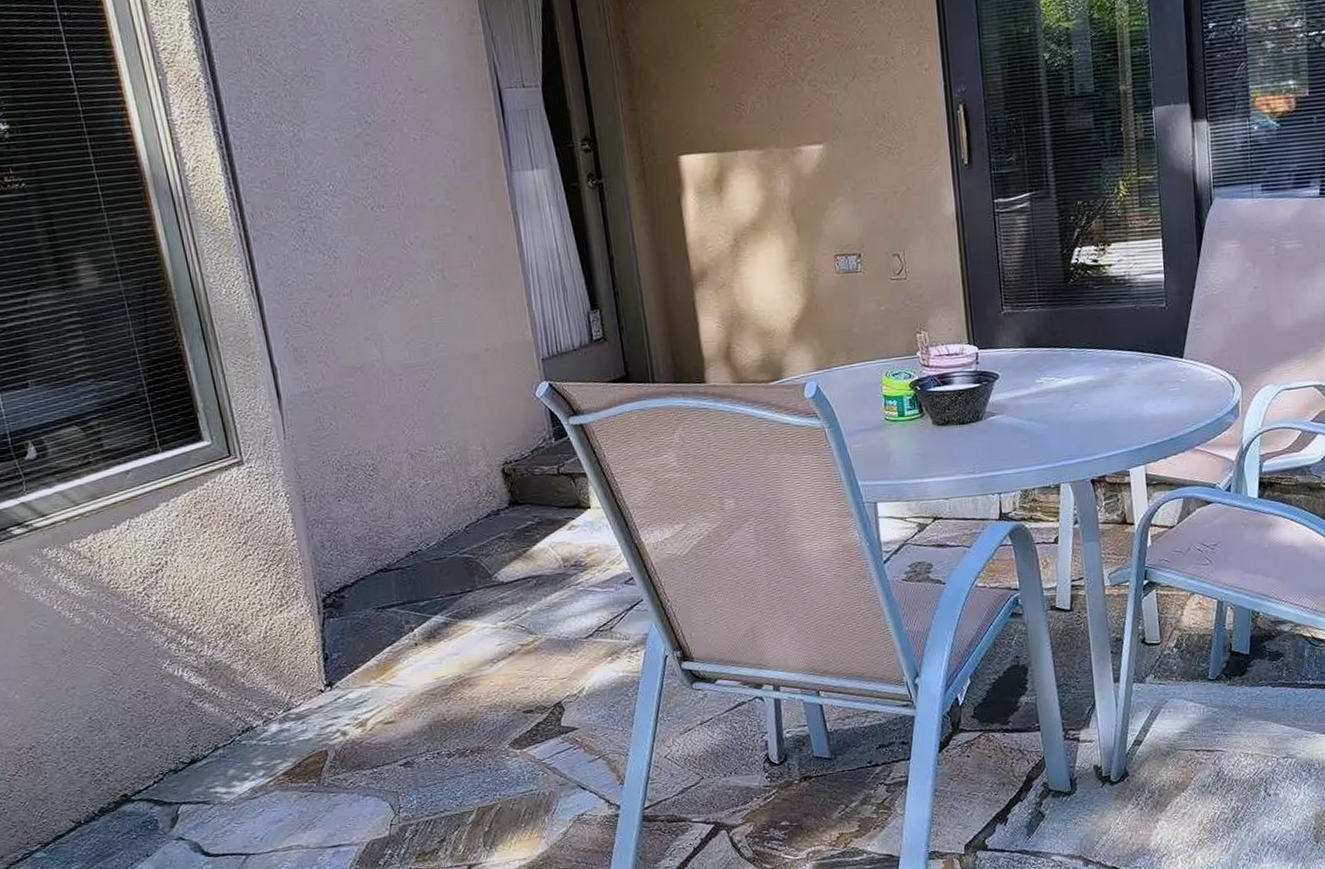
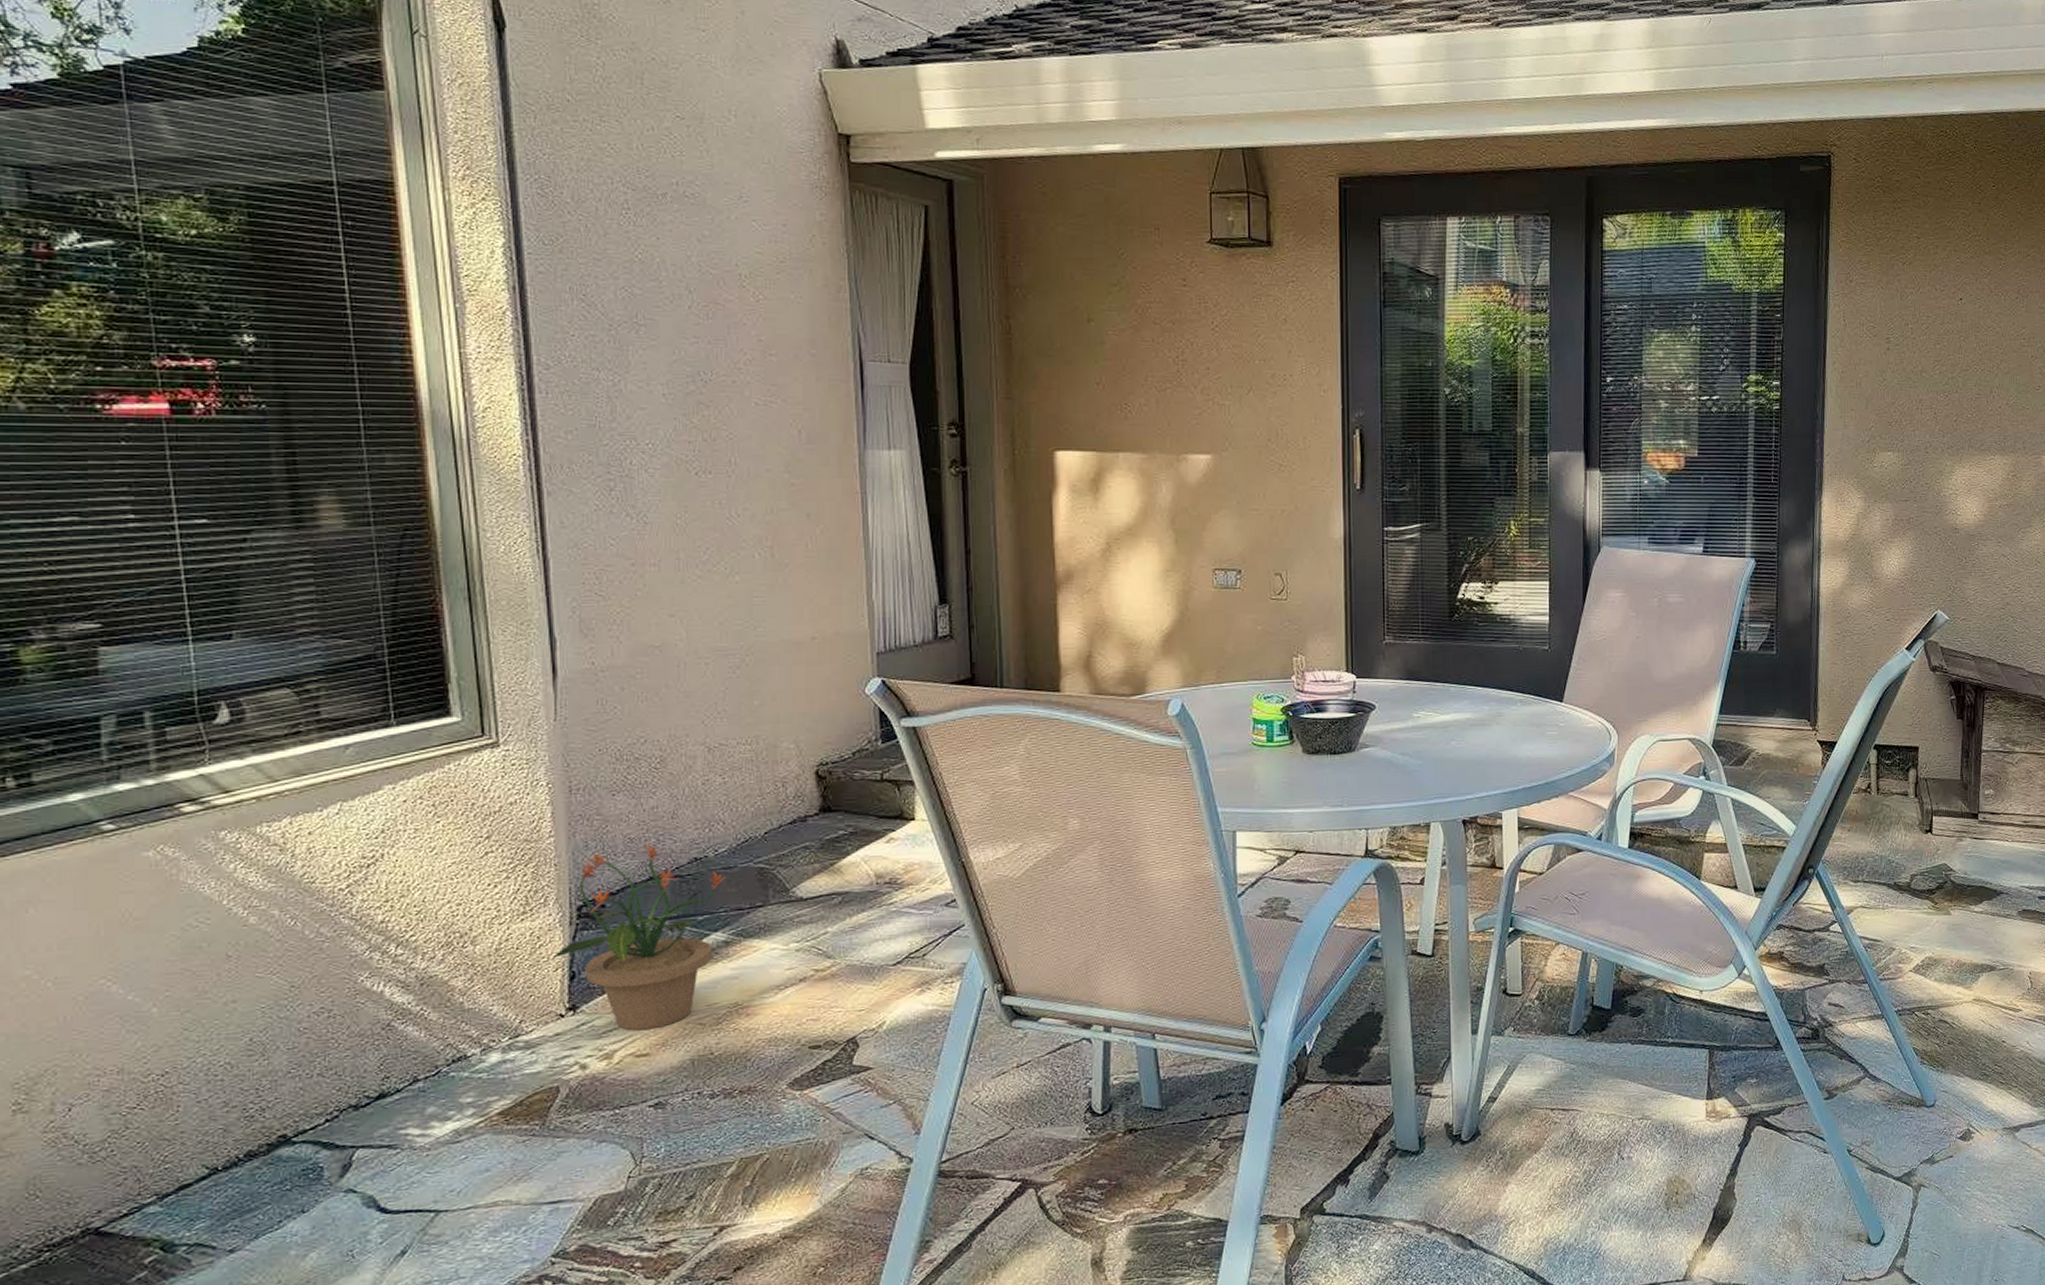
potted plant: none [307,542,439,702] -> present [551,845,726,1031]

